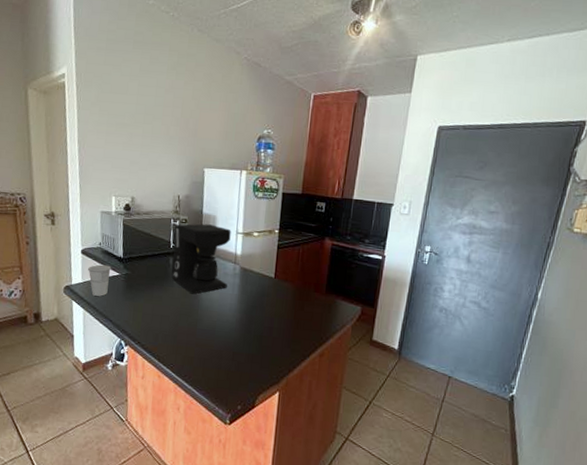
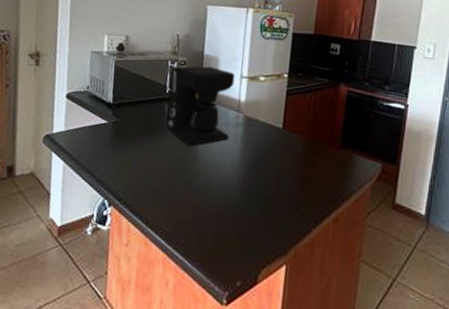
cup: present [88,264,111,296] -> none [72,110,99,148]

